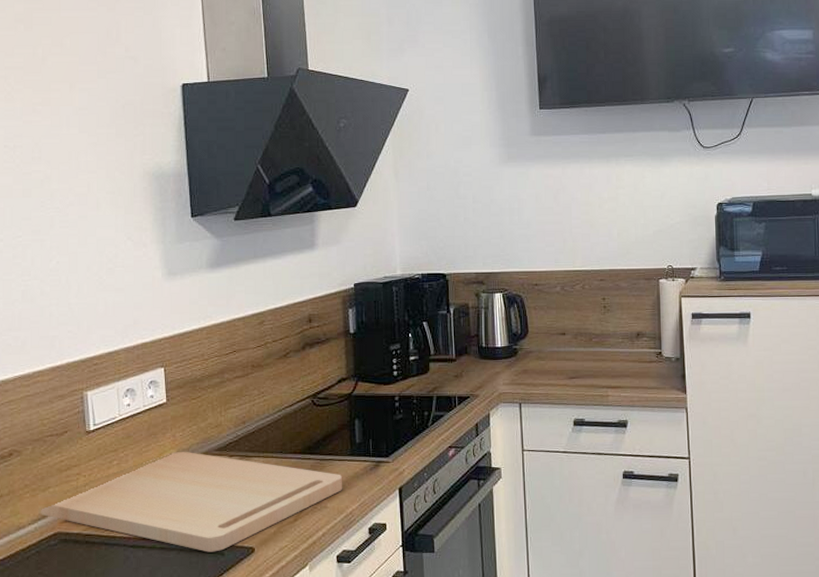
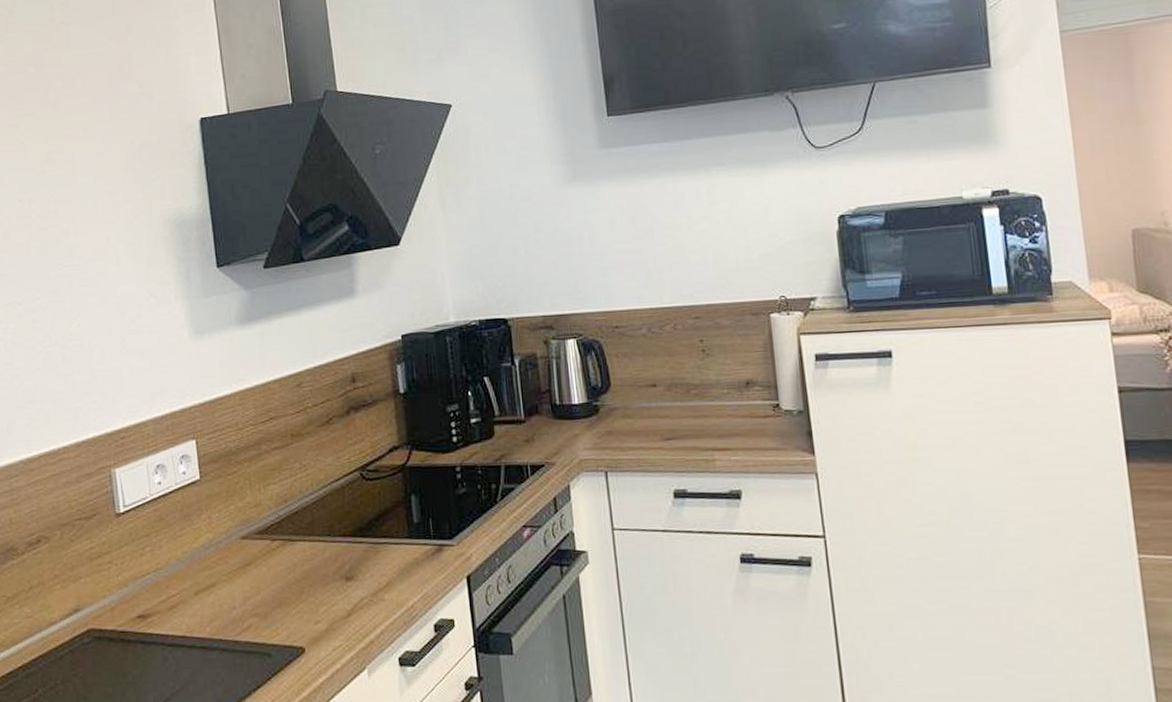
cutting board: present [41,451,343,552] -> none [72,535,402,653]

